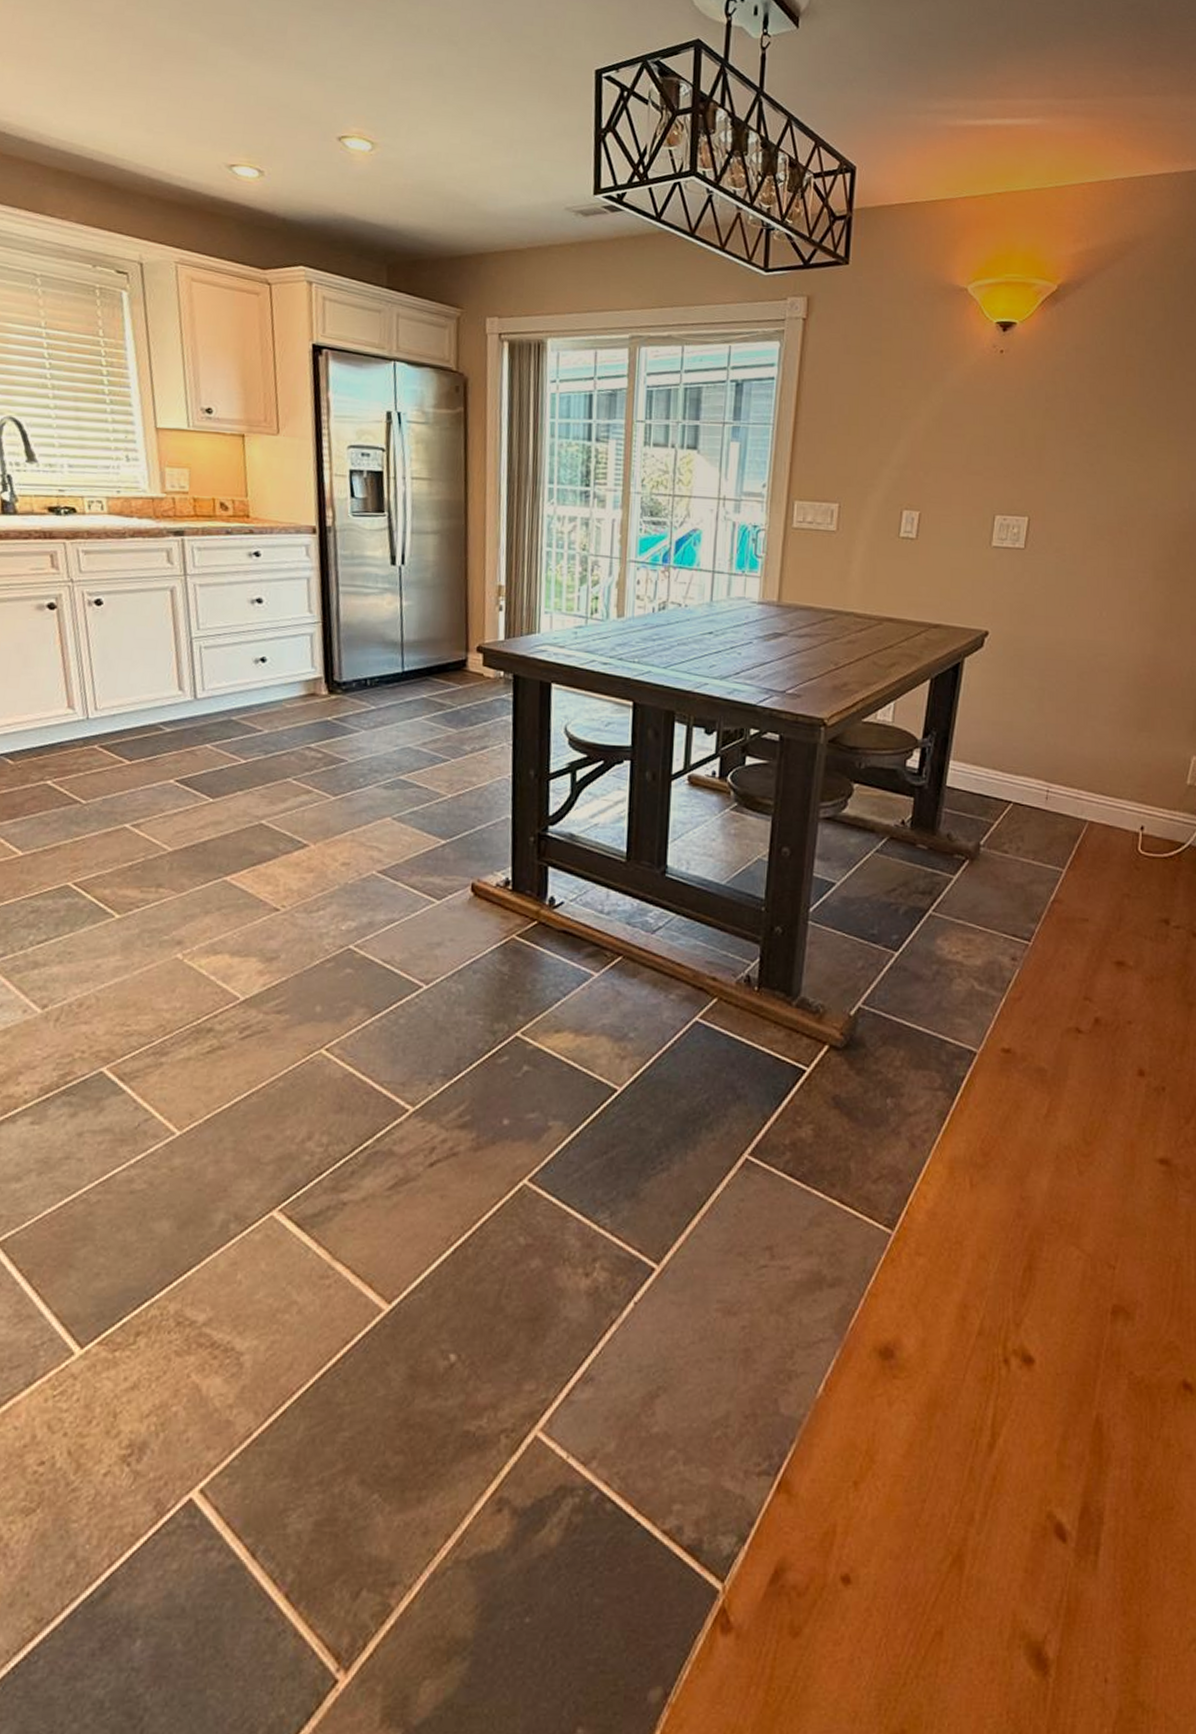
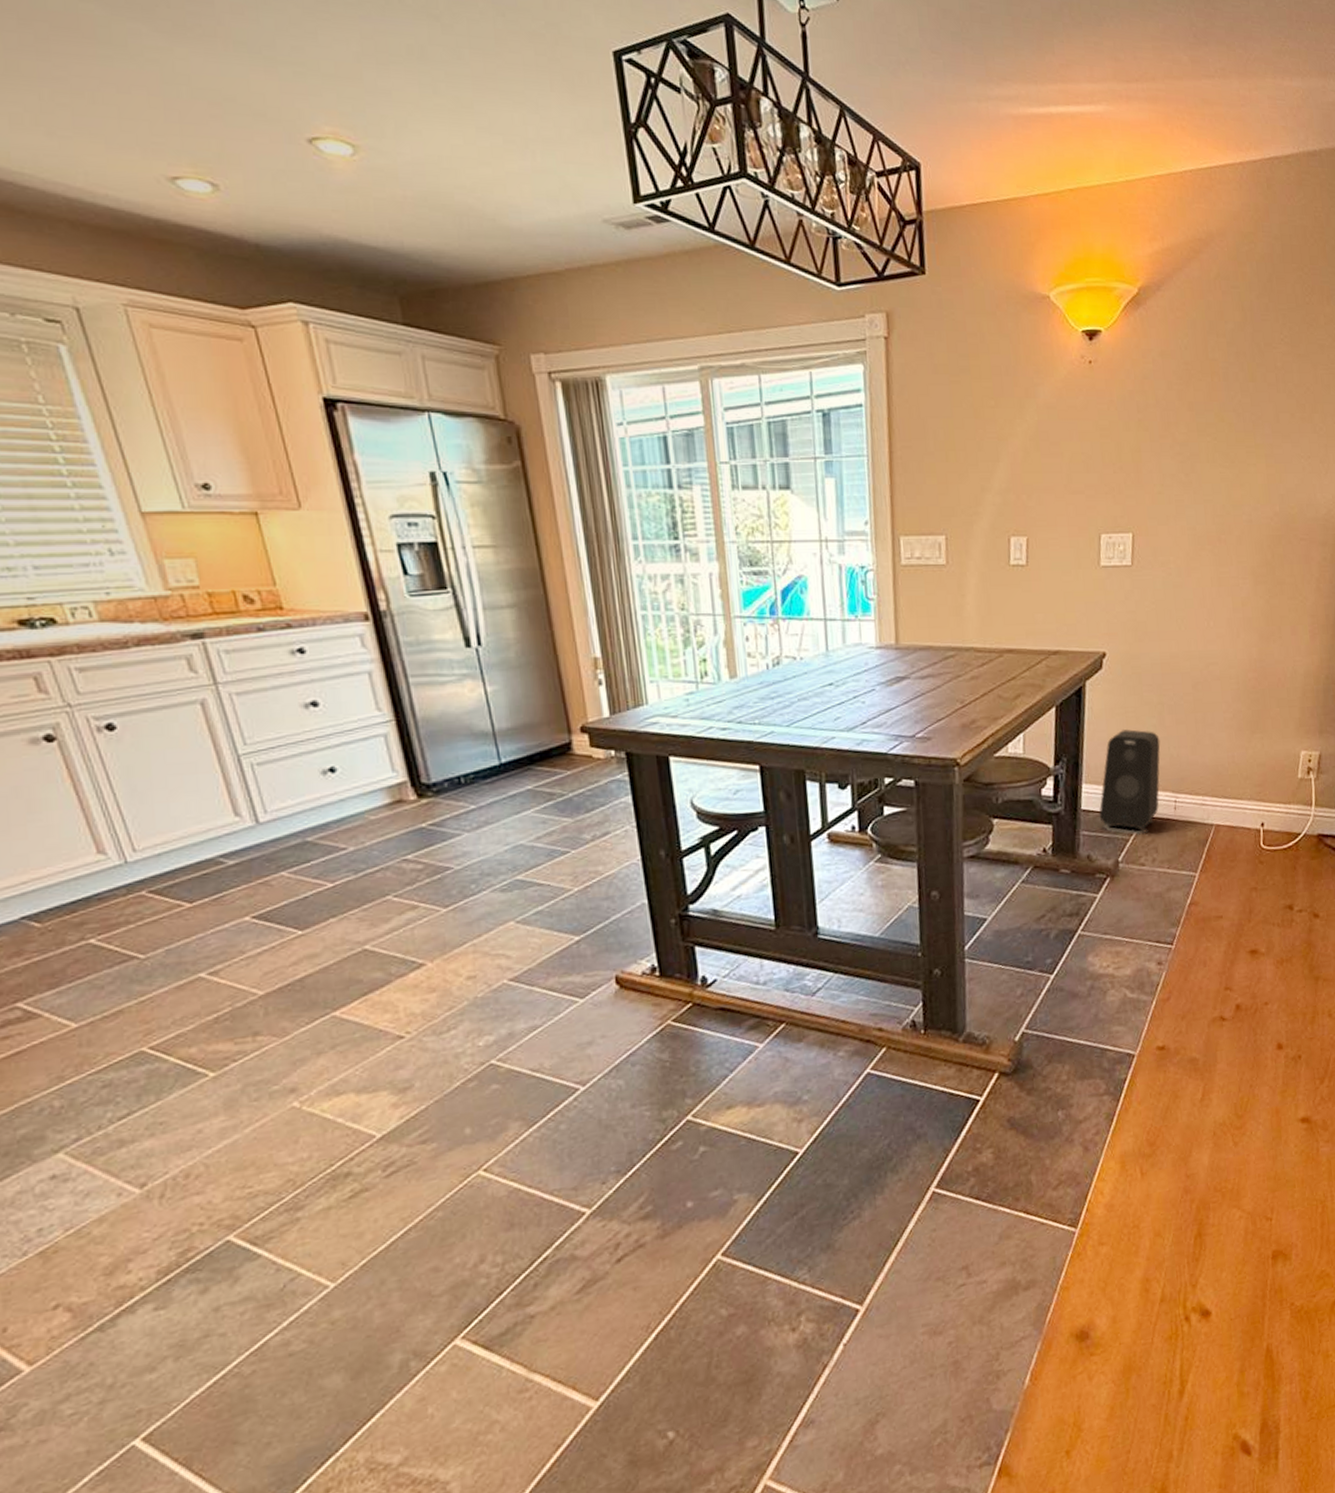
speaker: none [964,711,1037,821] -> present [1099,729,1161,835]

